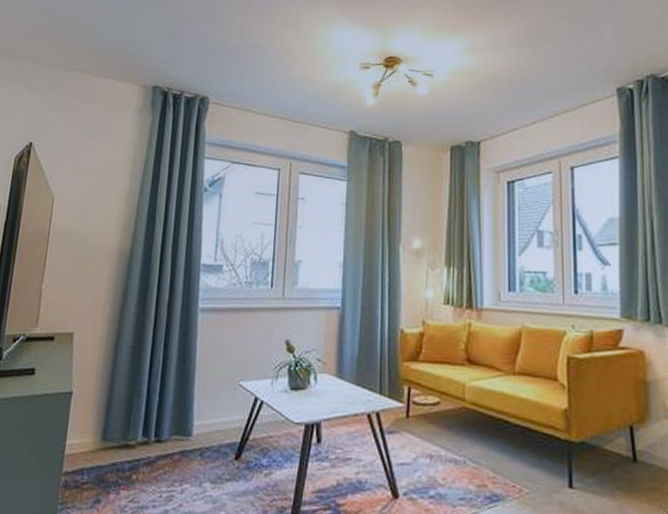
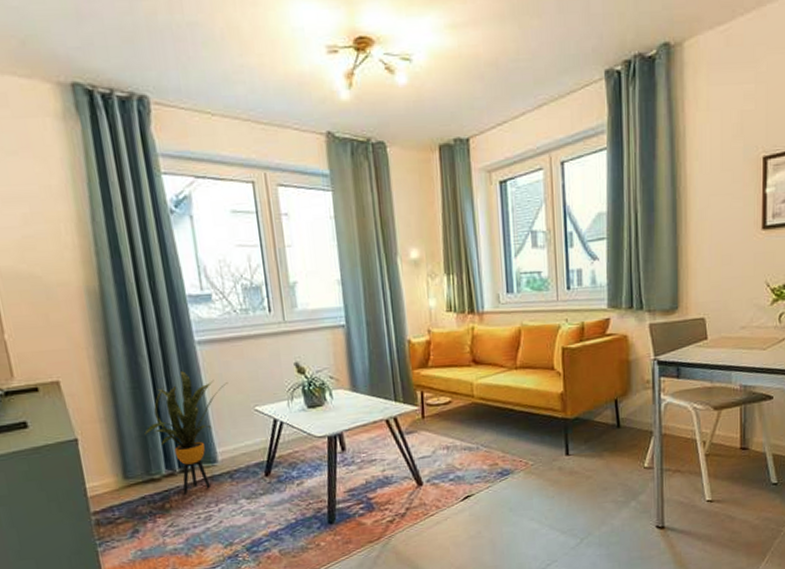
house plant: none [132,335,220,467] -> present [144,370,228,494]

